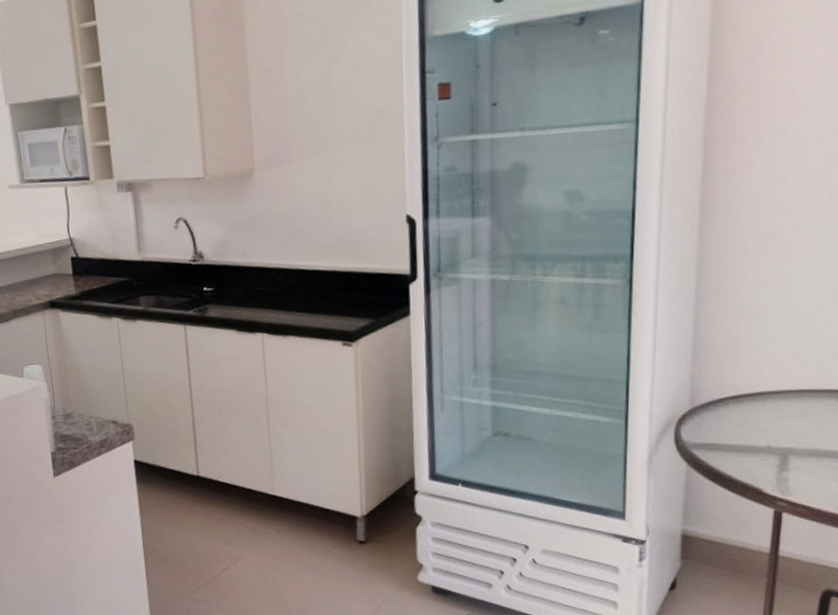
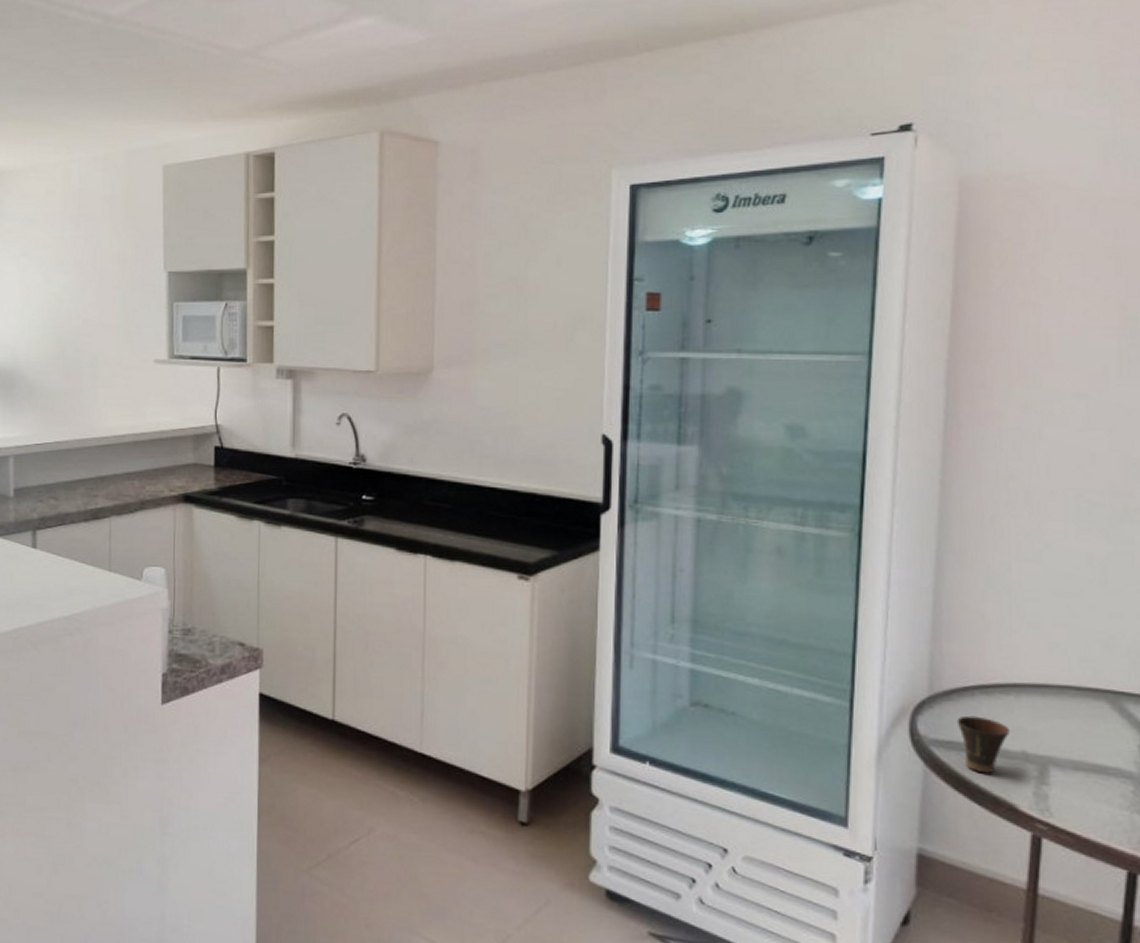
cup: none [713,421,758,467] -> present [956,715,1011,774]

